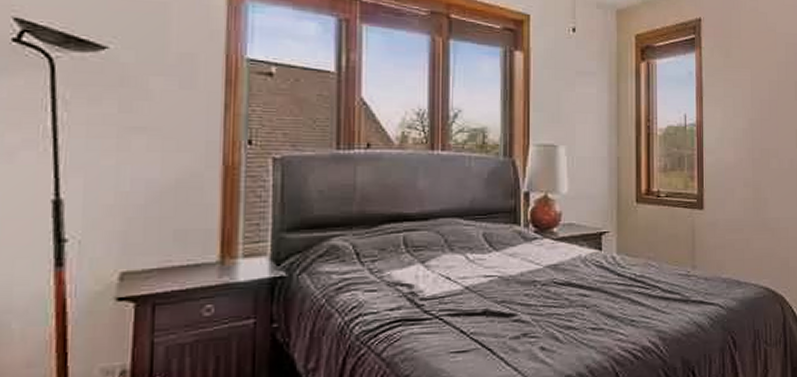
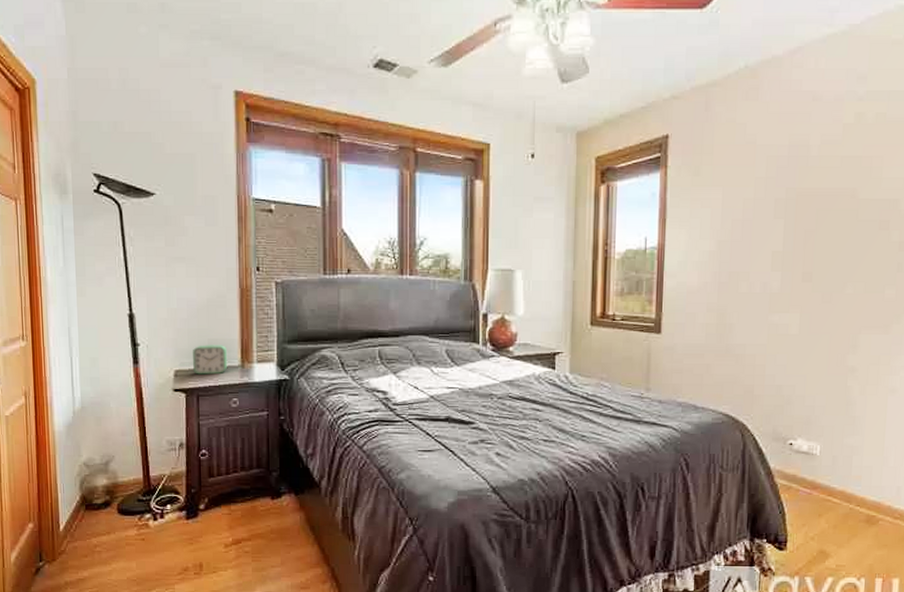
alarm clock: none [149,237,202,276] -> present [193,345,228,375]

